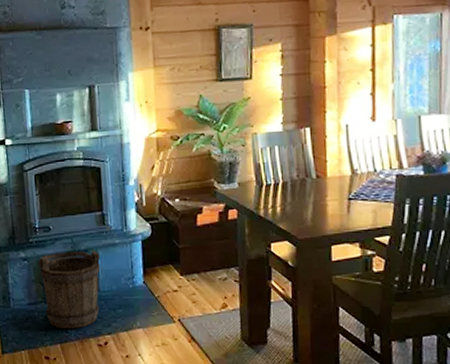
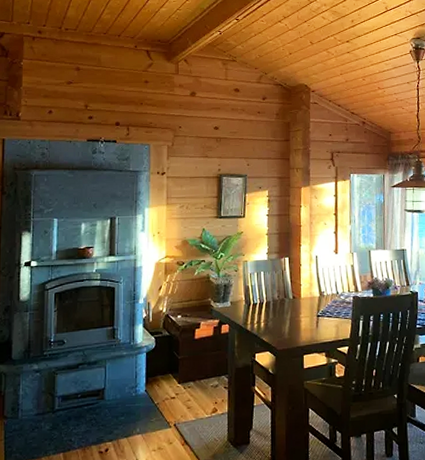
bucket: present [38,249,101,328] -> none [50,361,107,437]

